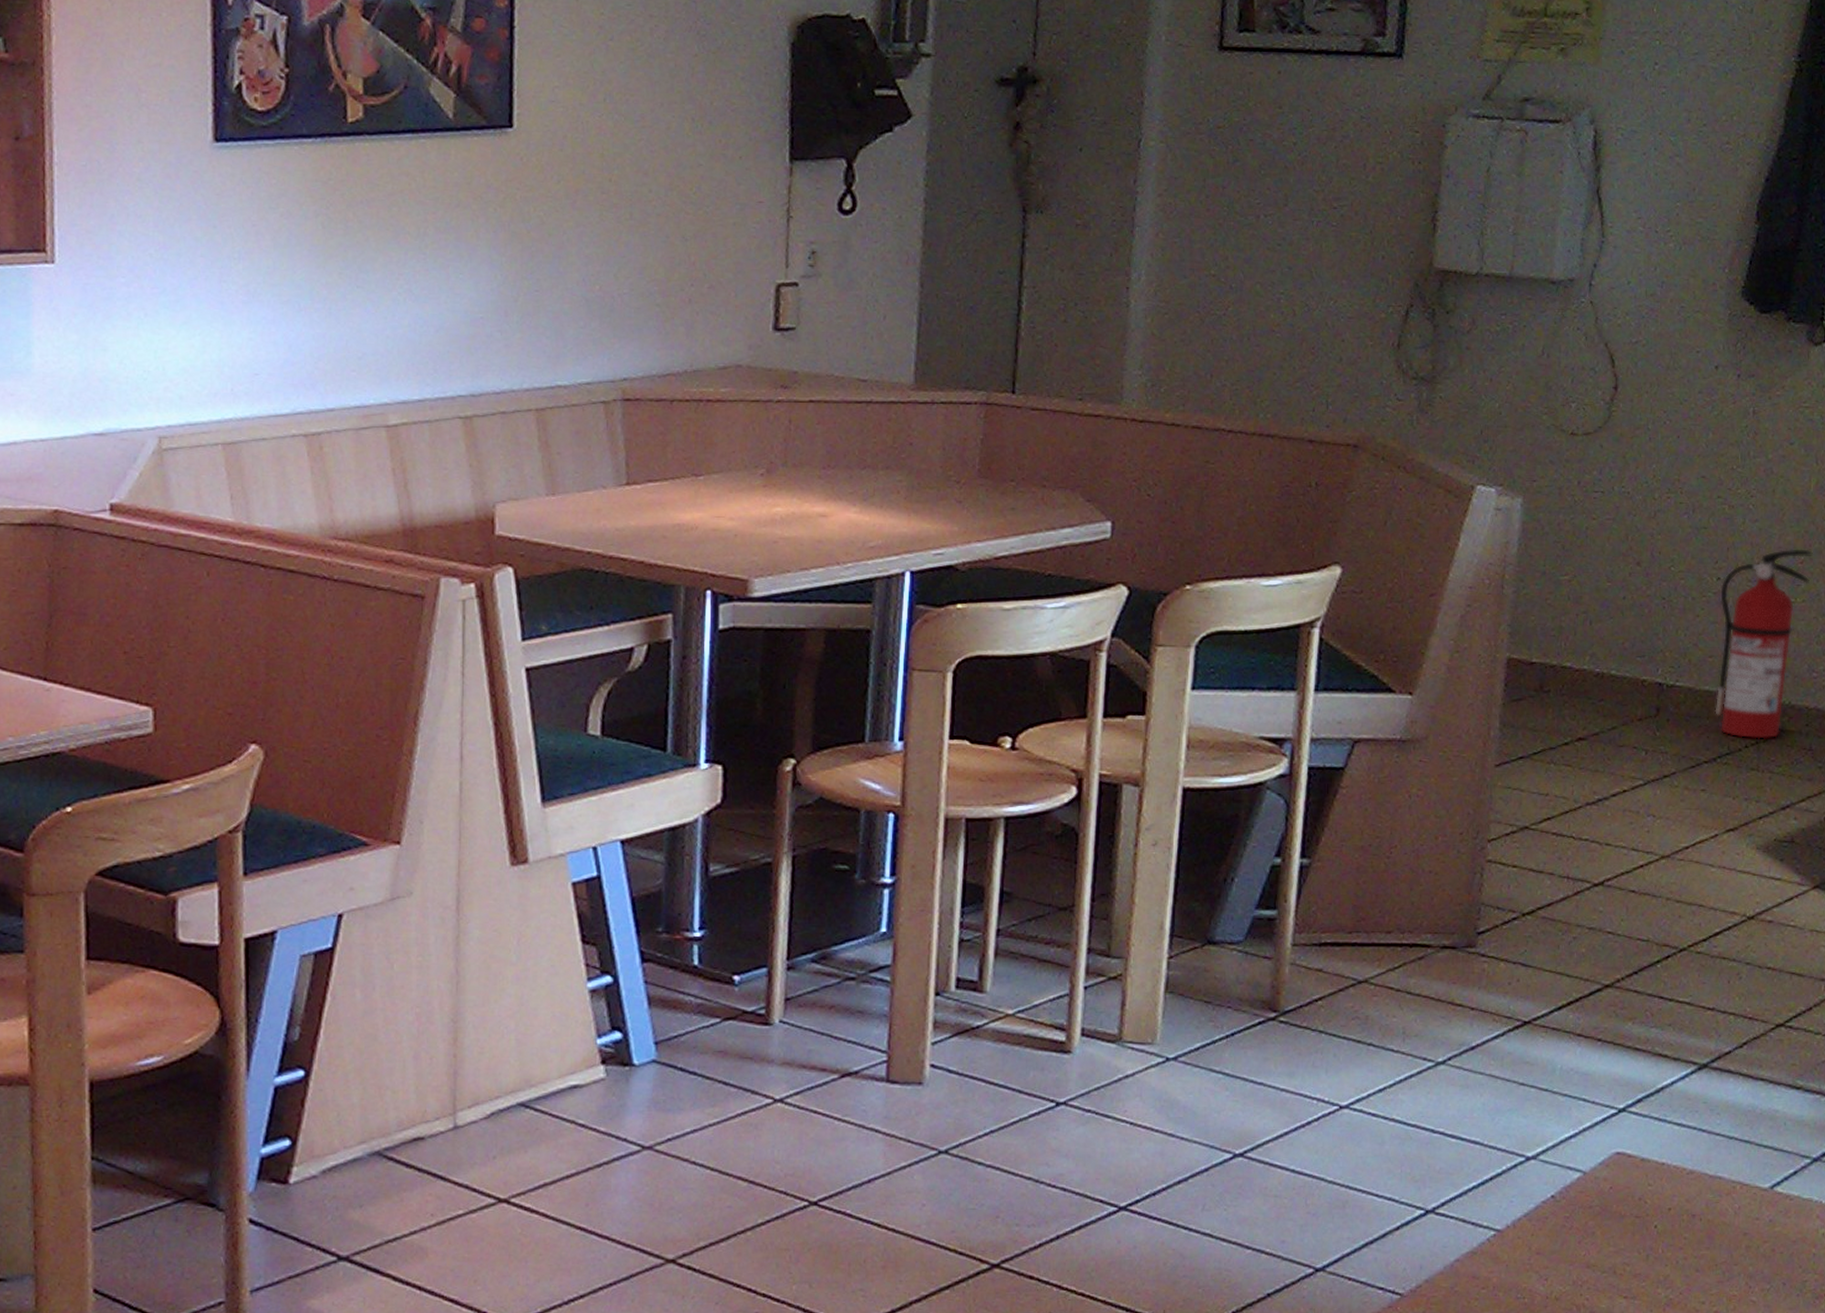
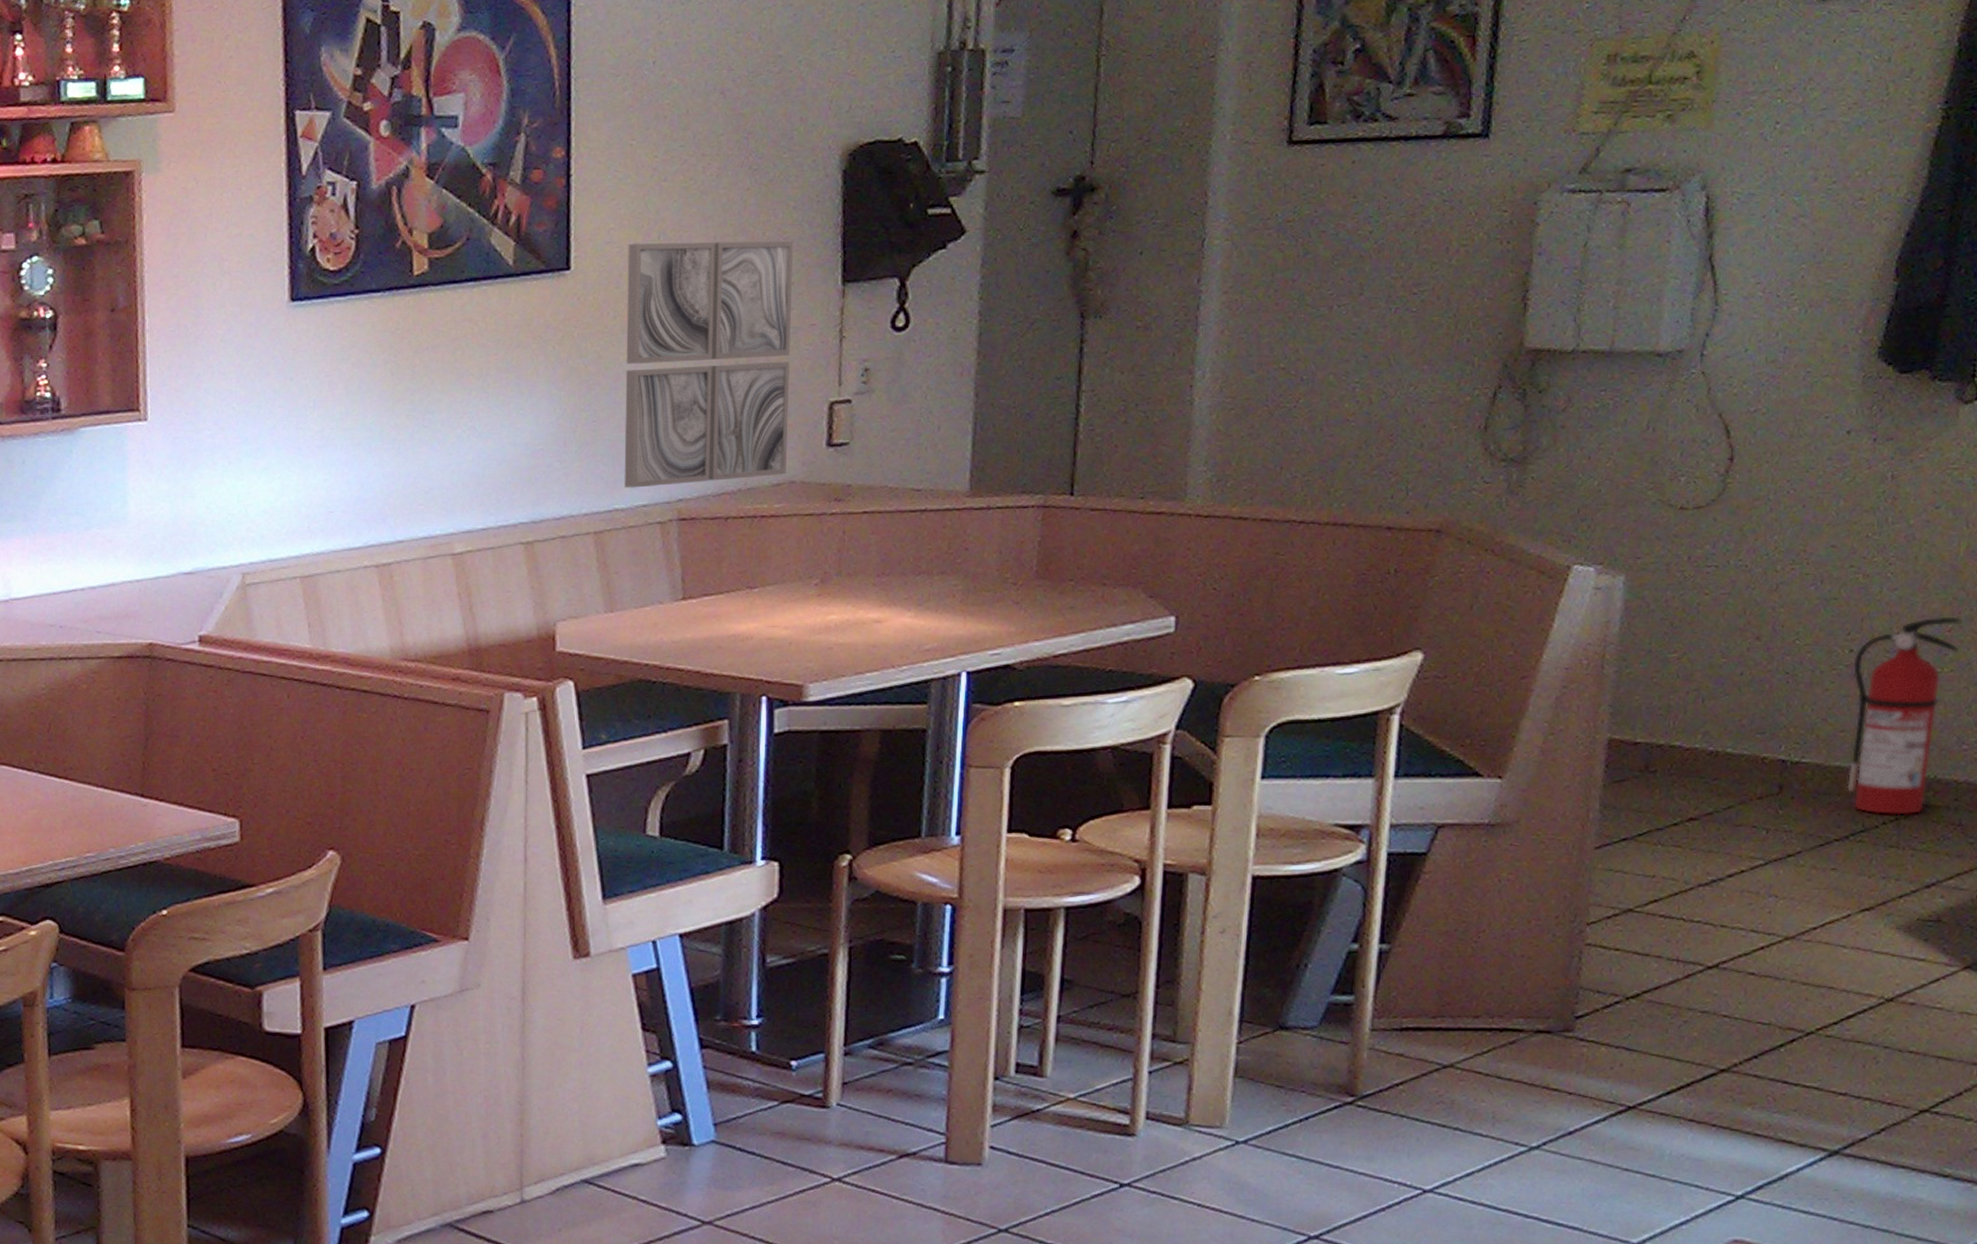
wall art: none [567,104,742,364] -> present [624,240,794,488]

